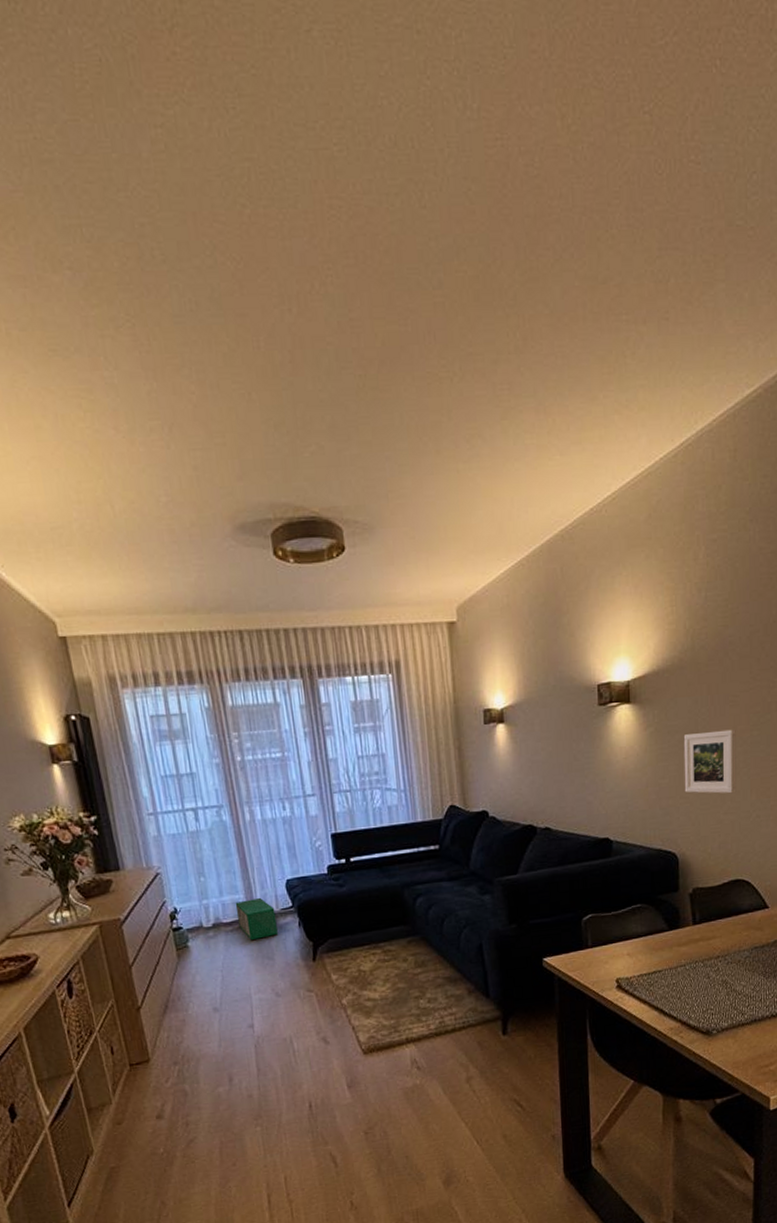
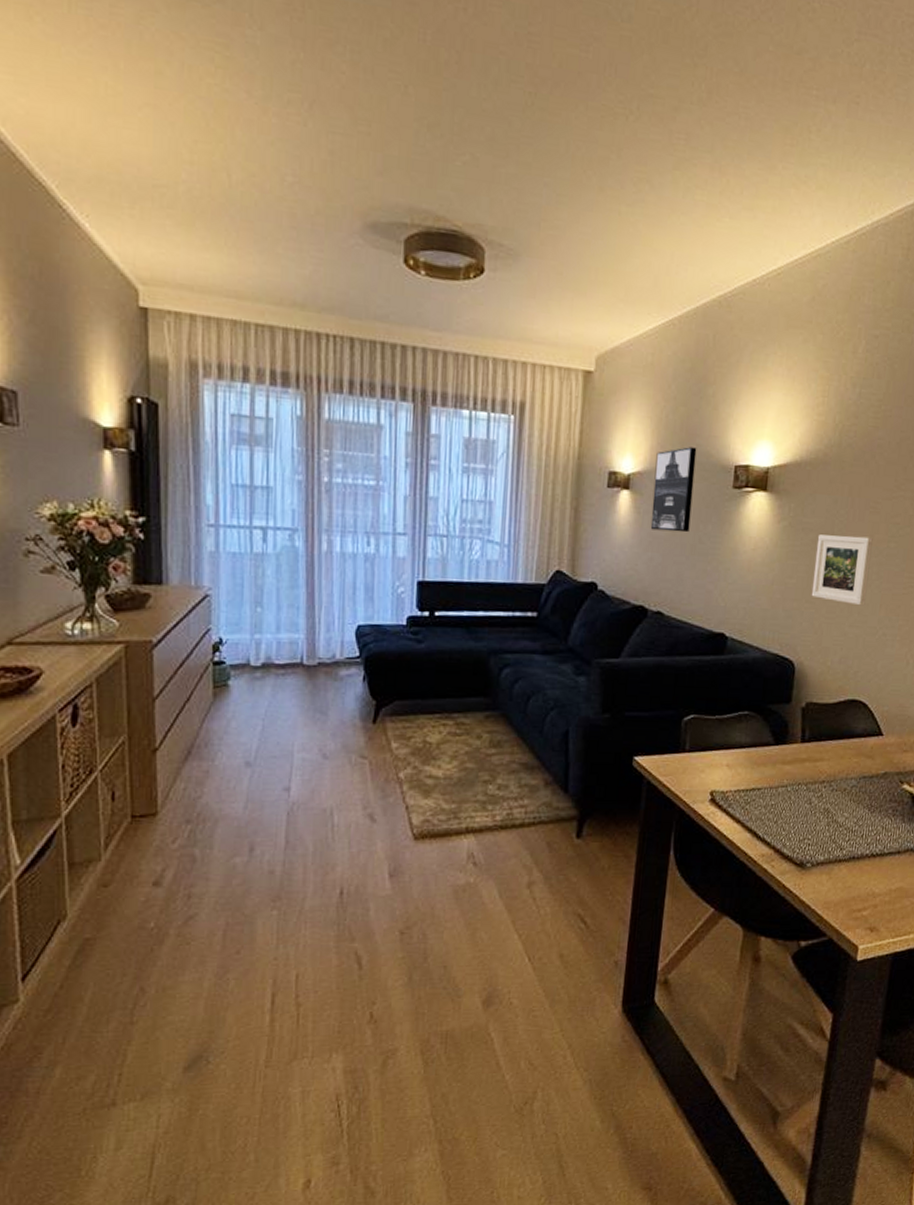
storage bin: present [235,897,278,941] -> none [292,640,338,690]
wall art: none [524,674,564,756] -> present [650,447,697,533]

